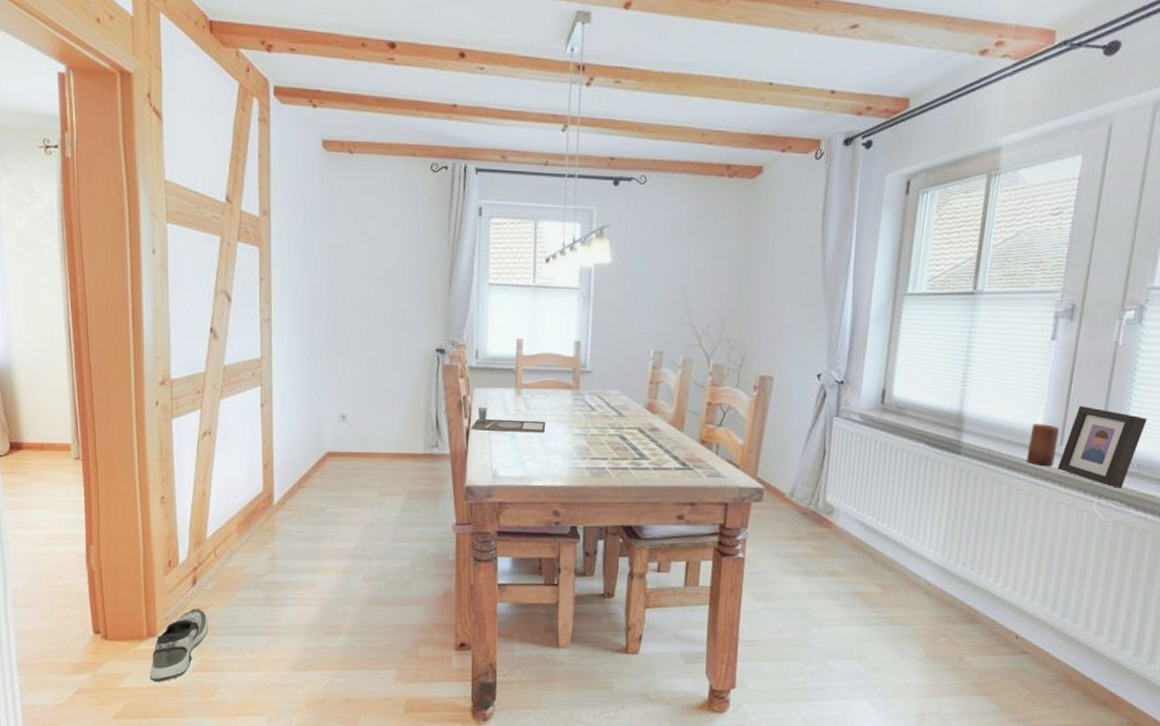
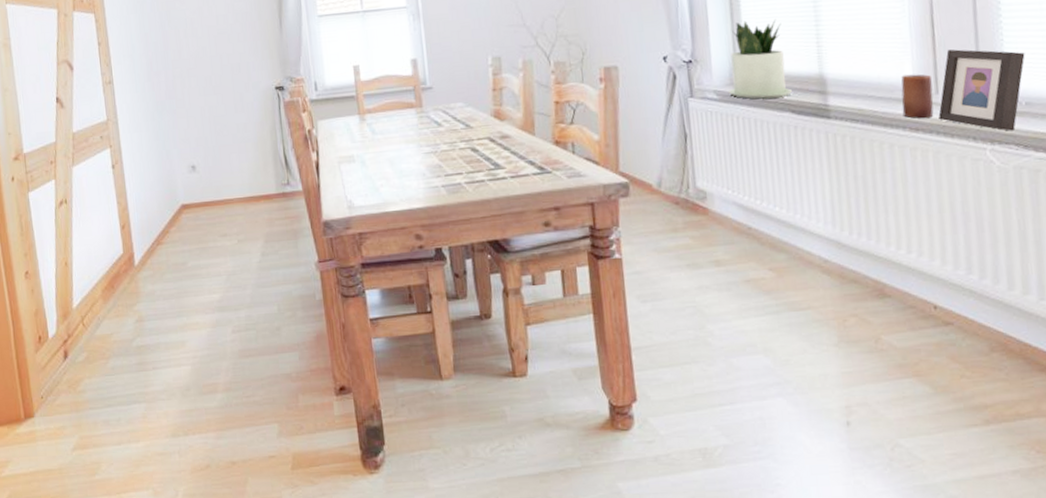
shoe: present [149,608,208,682] -> none [31,383,84,465]
place setting: present [470,406,546,432] -> none [319,138,395,163]
planter: none [871,351,934,429] -> present [728,19,792,99]

